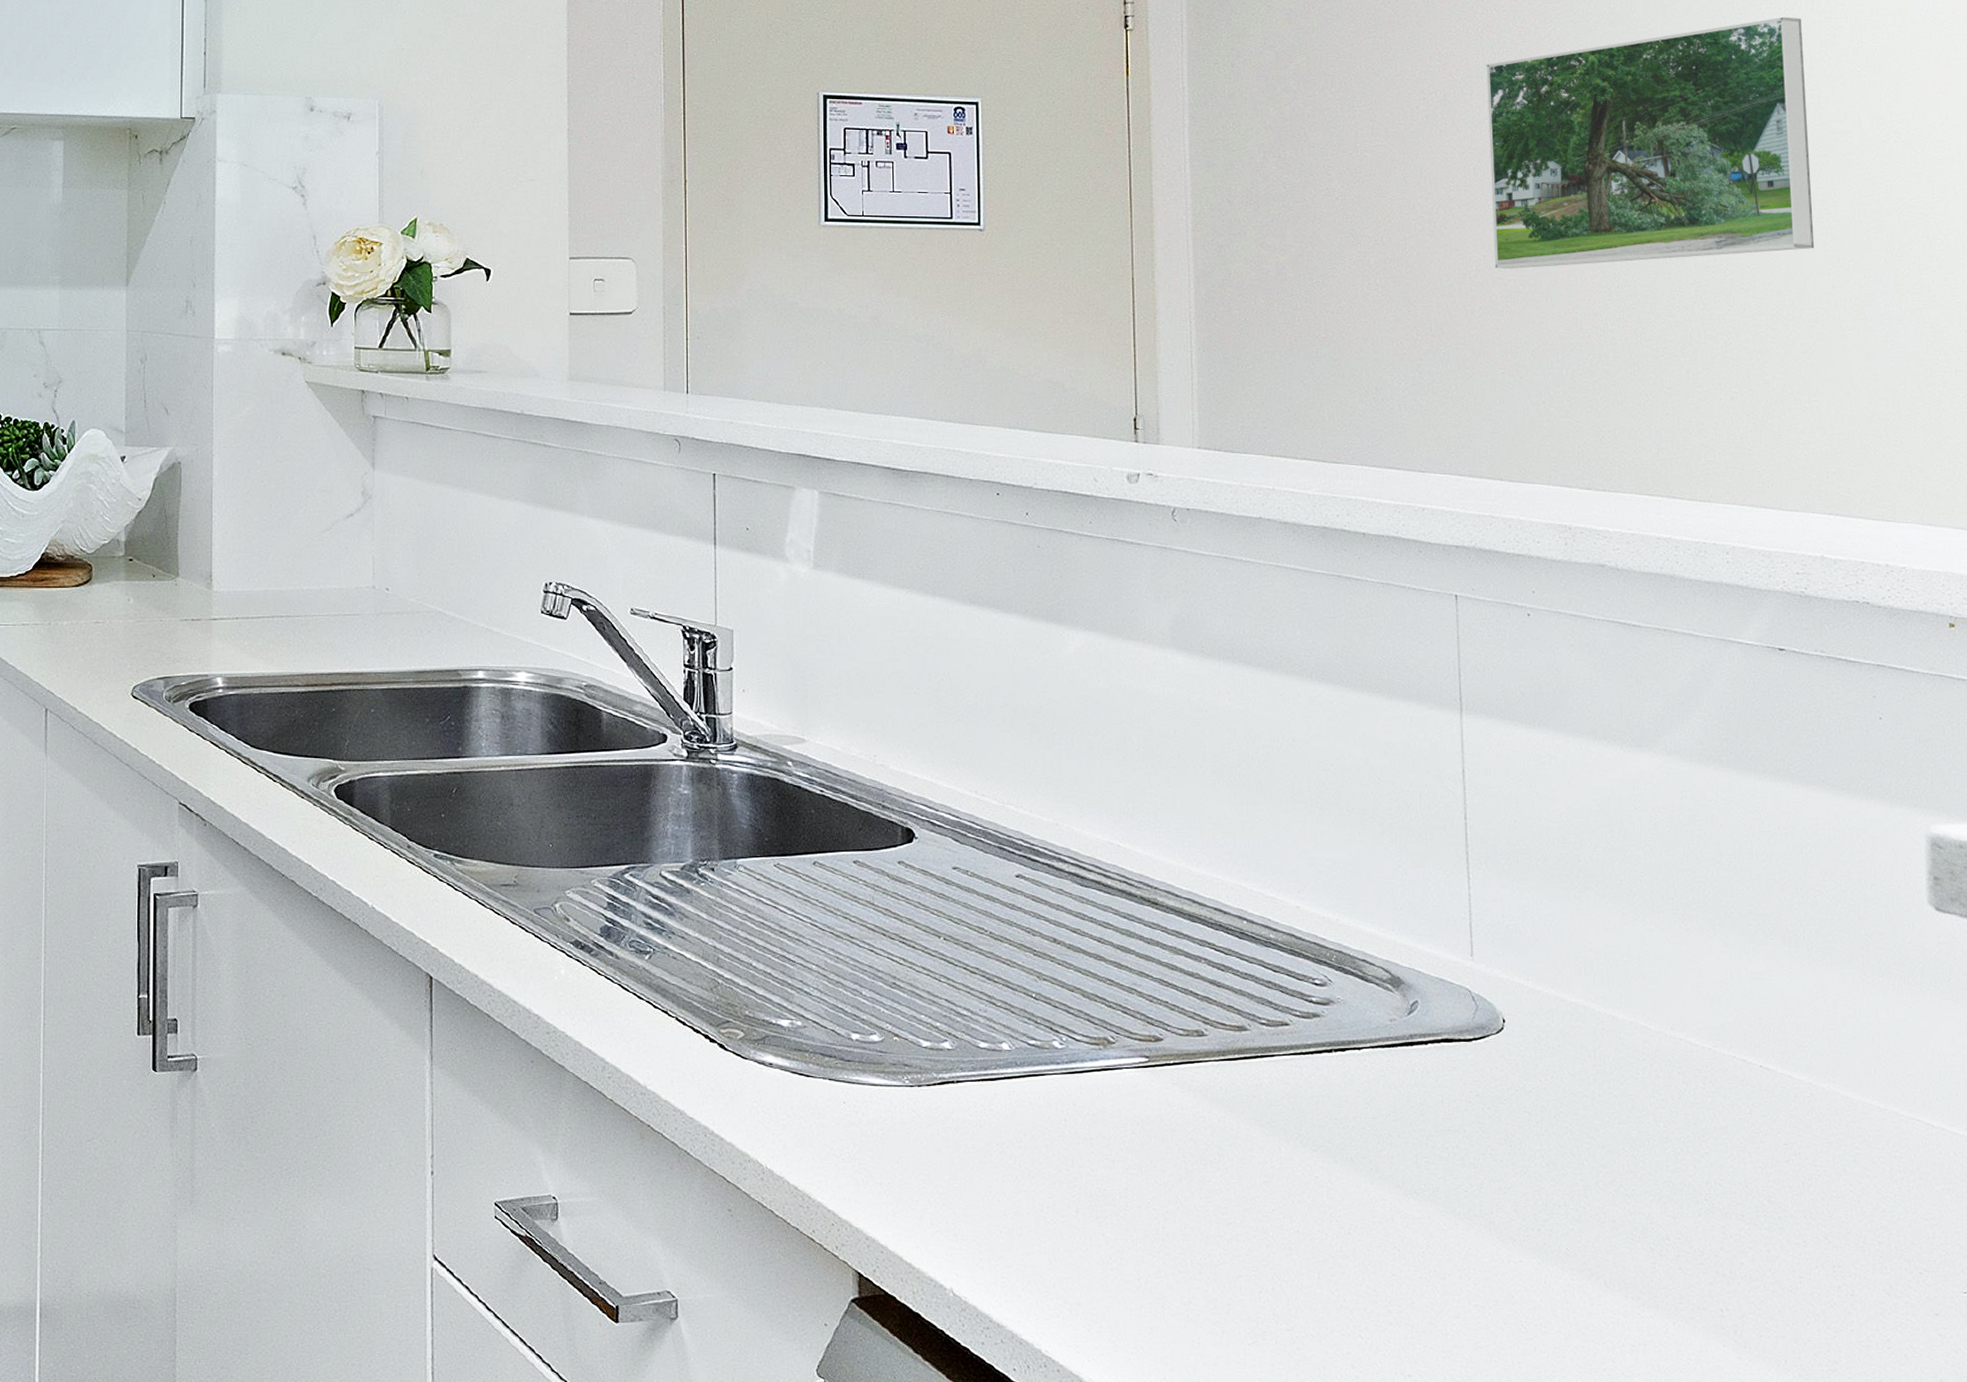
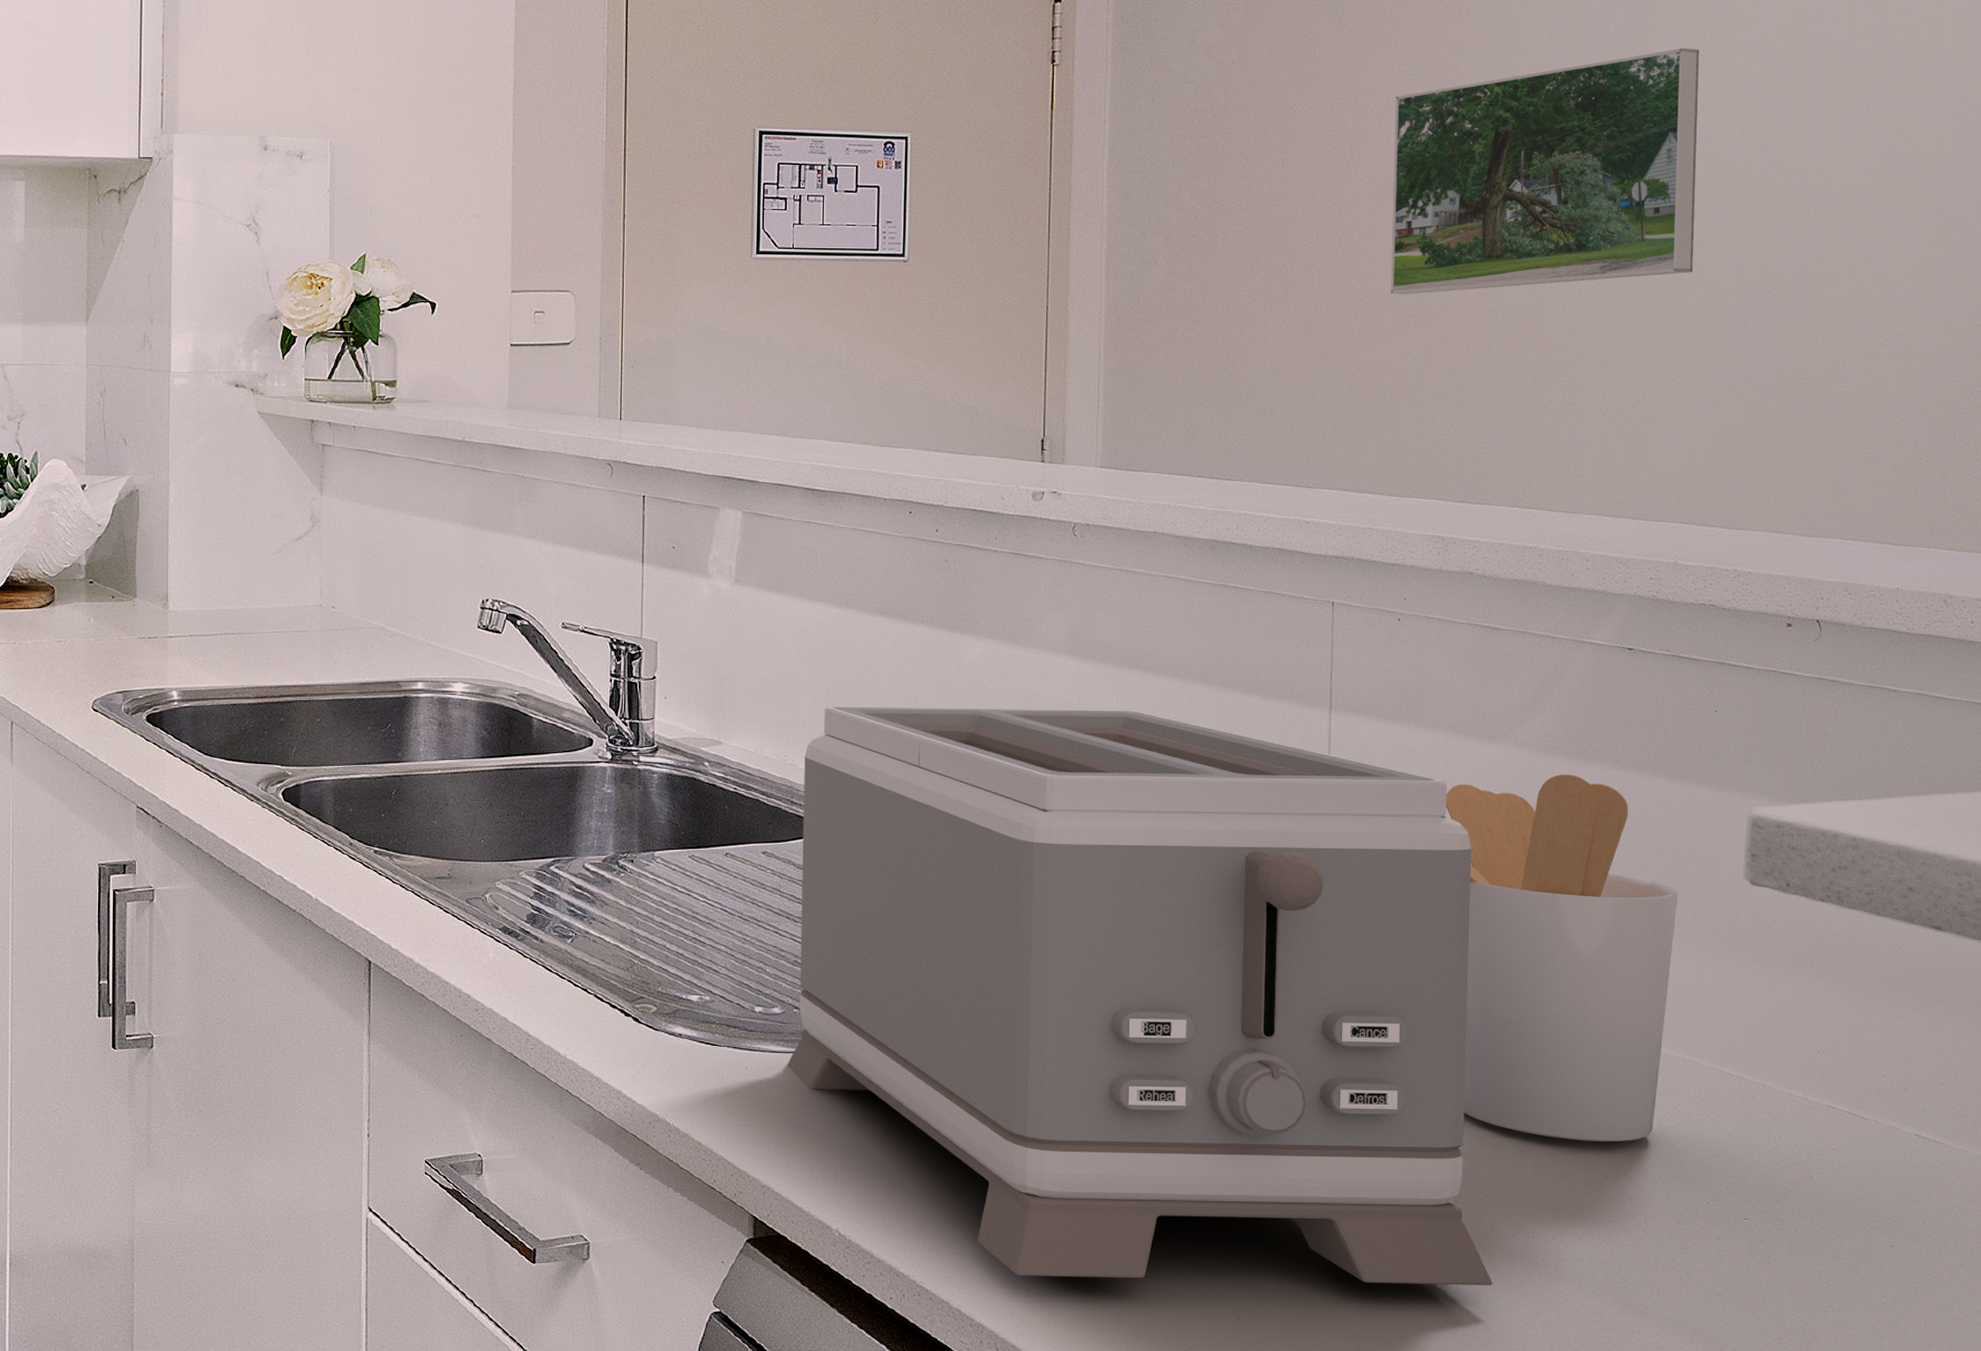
toaster: none [889,702,1687,1366] -> present [787,706,1493,1285]
utensil holder: none [1593,785,1857,1201] -> present [1446,773,1679,1142]

